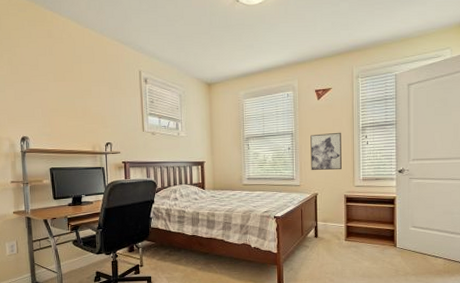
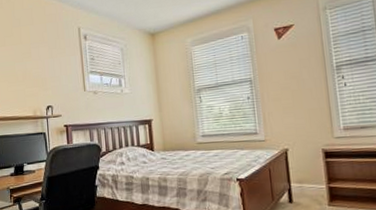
wall art: present [310,132,342,170] -> none [273,74,315,121]

